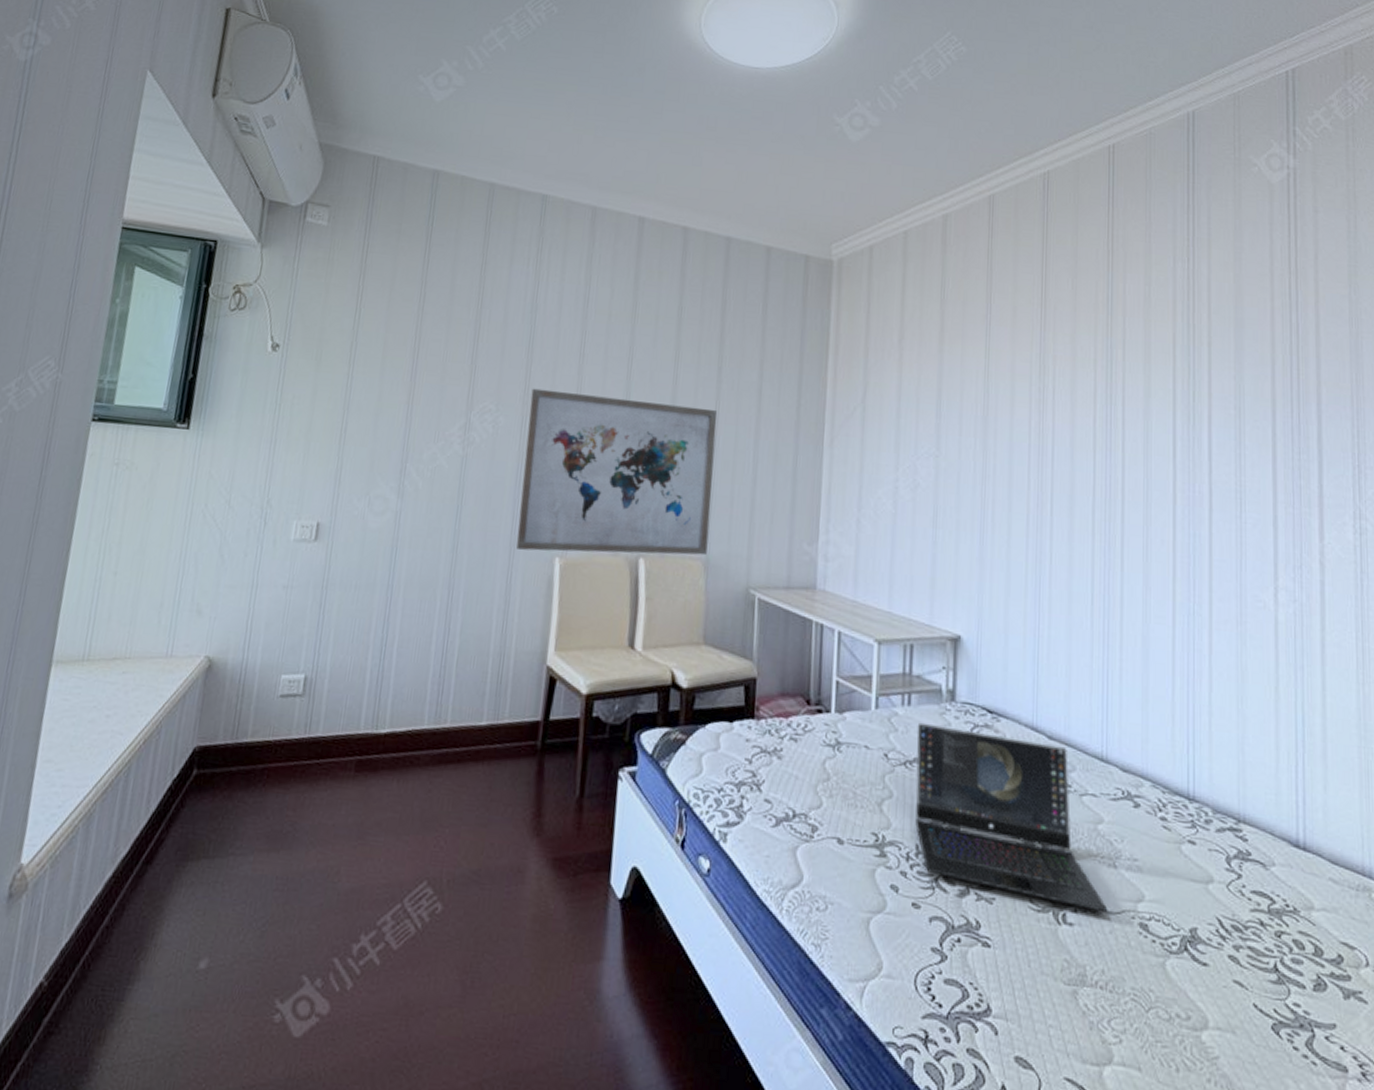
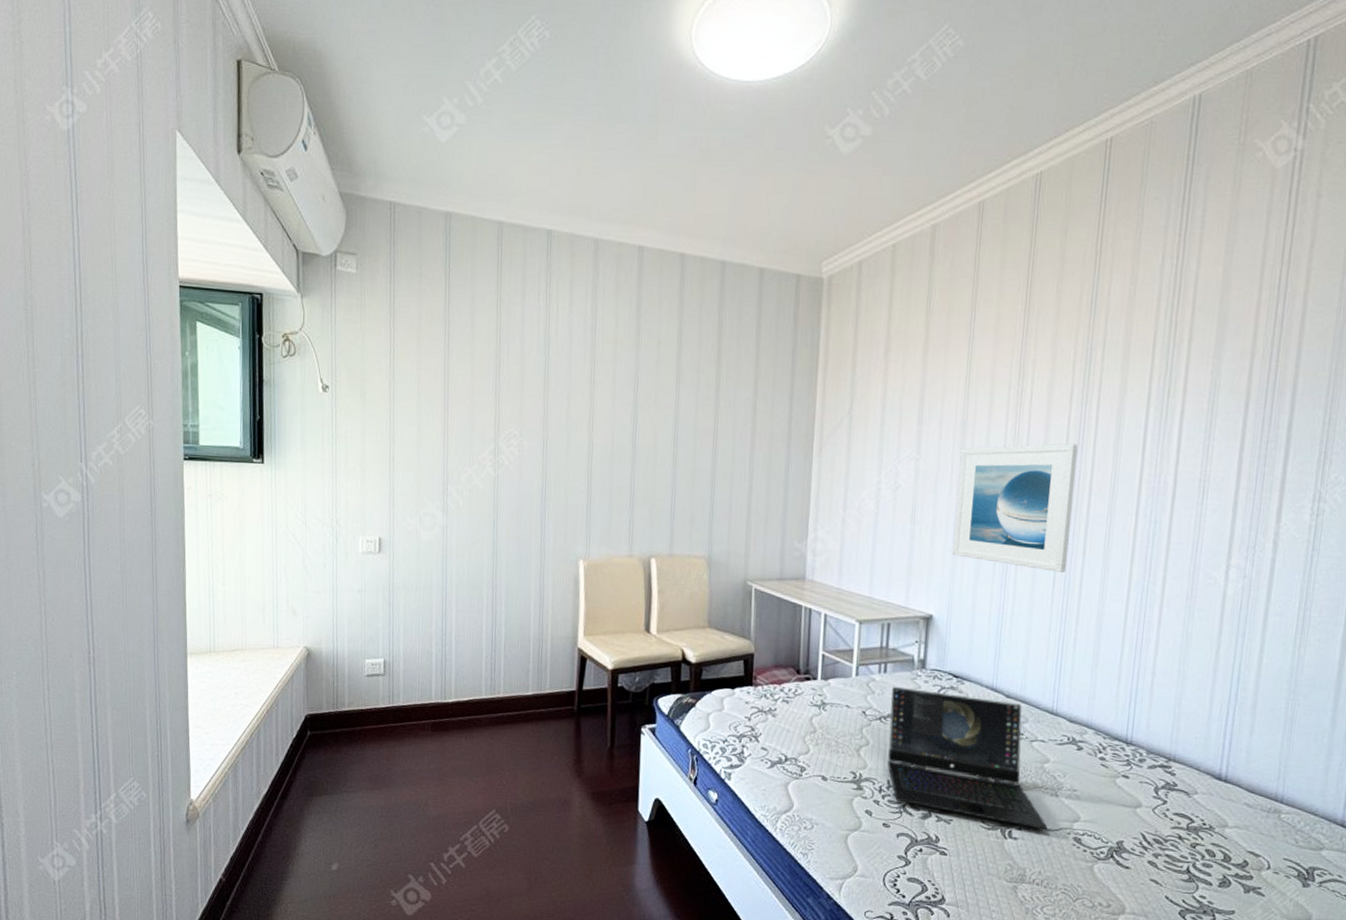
wall art: present [515,388,718,556] -> none [545,414,717,555]
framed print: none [979,445,1106,590] -> present [952,443,1078,572]

